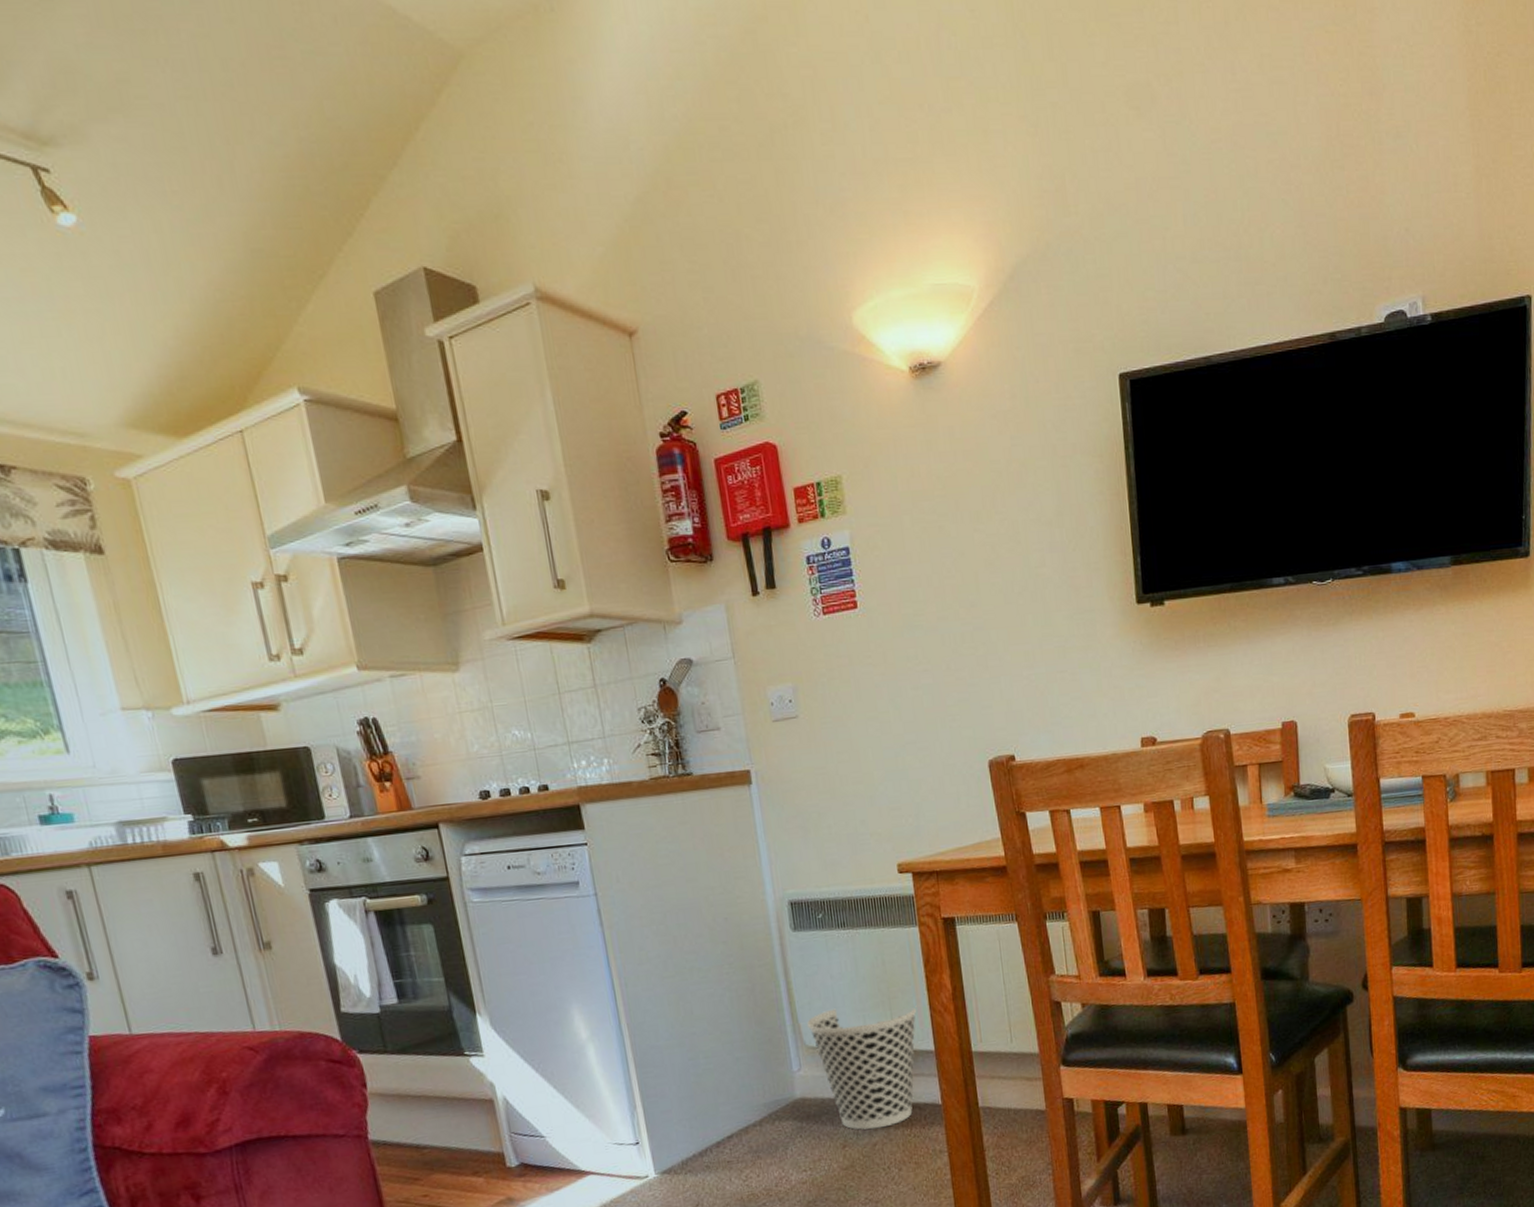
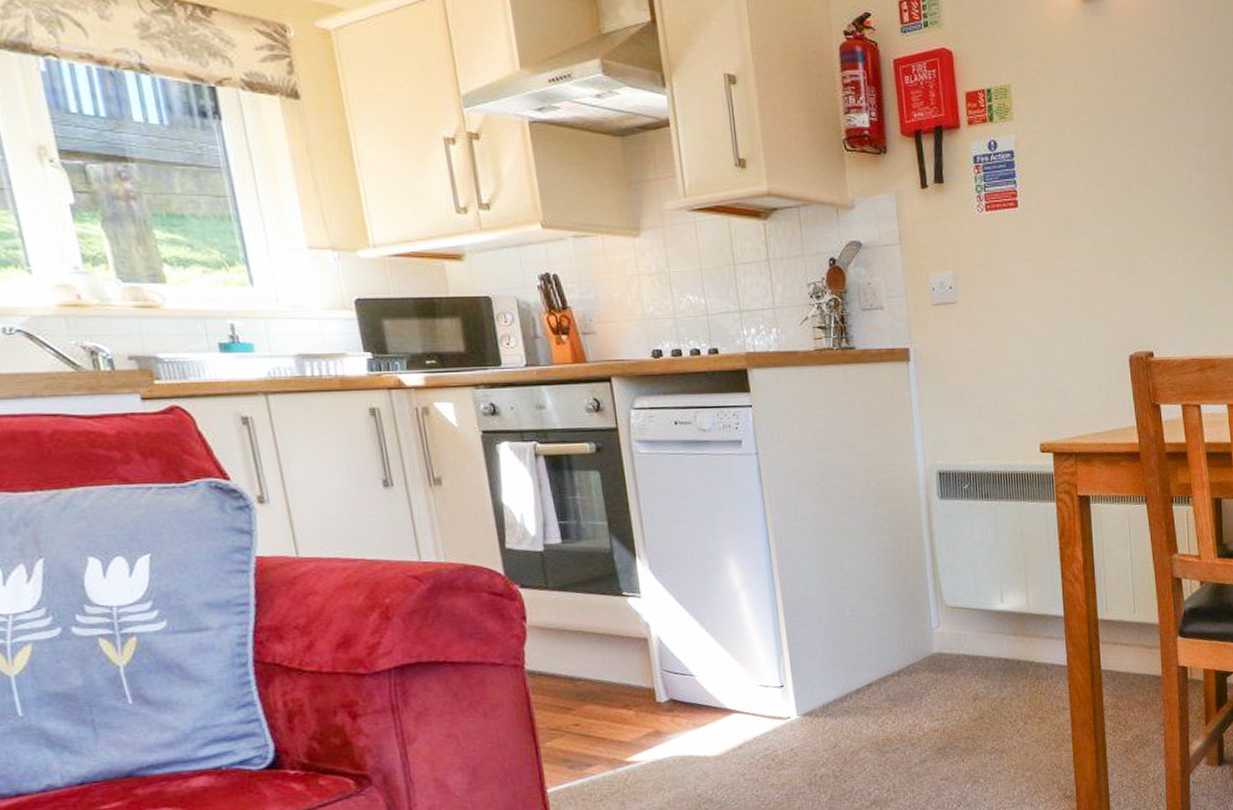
wastebasket: present [806,1006,917,1130] -> none [947,572,1050,685]

